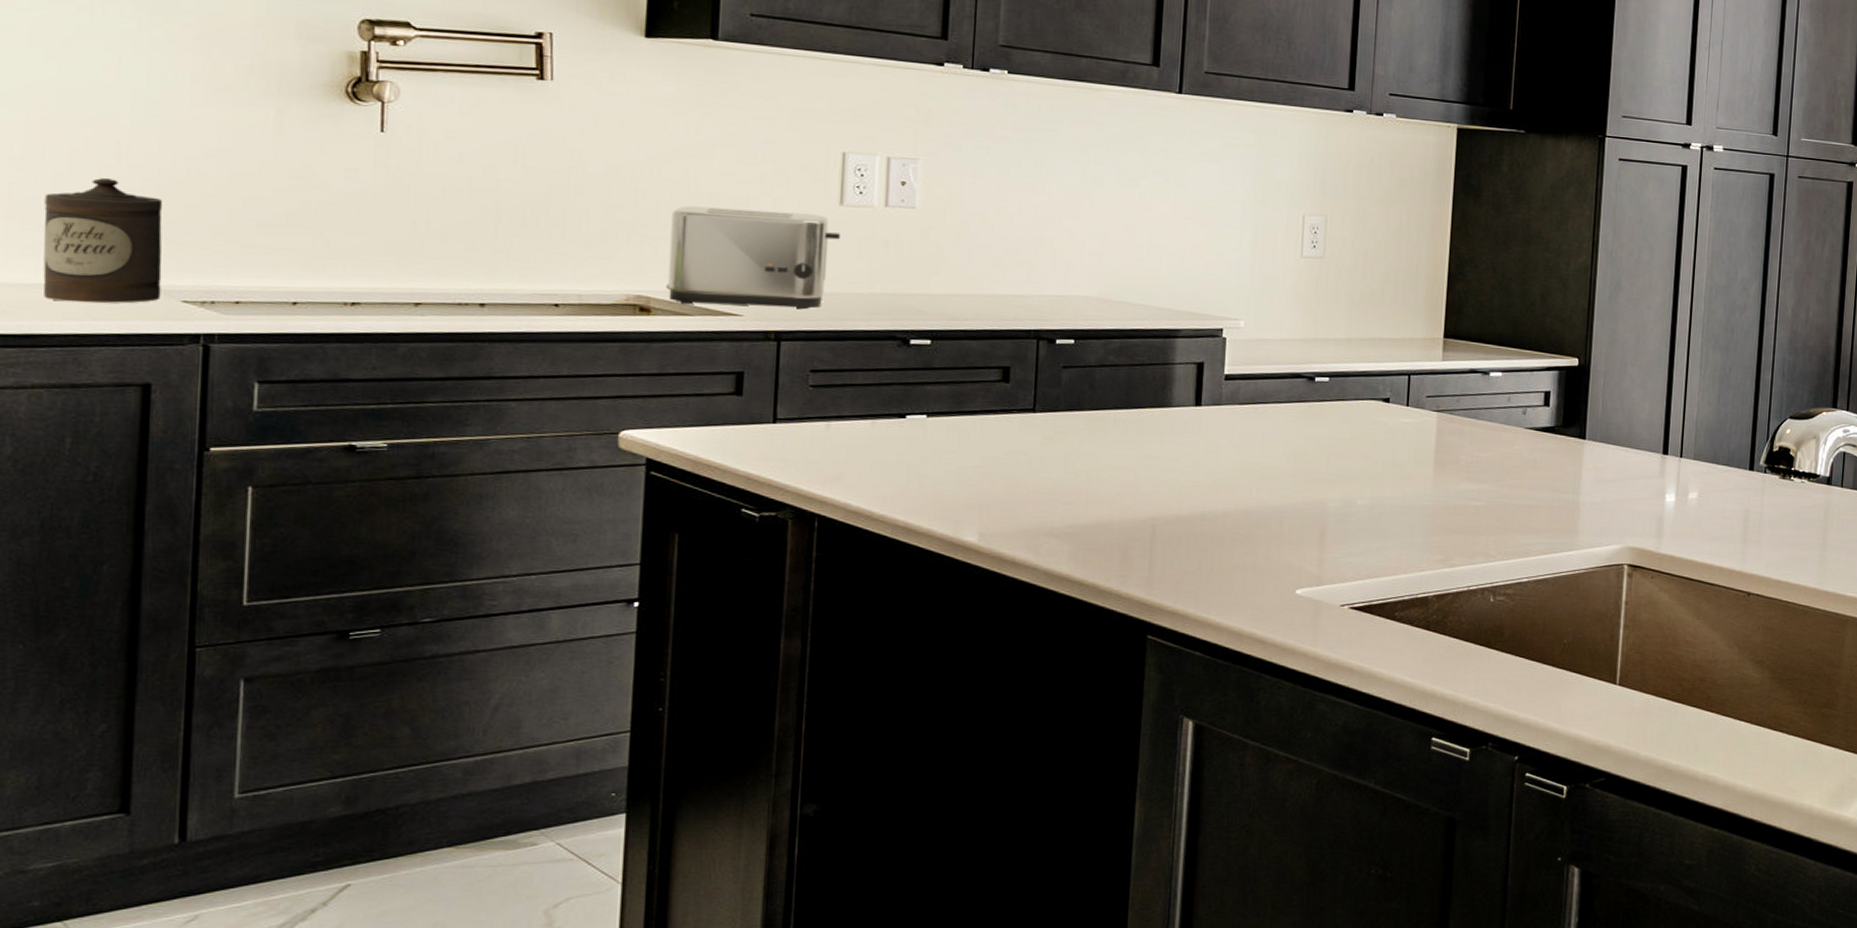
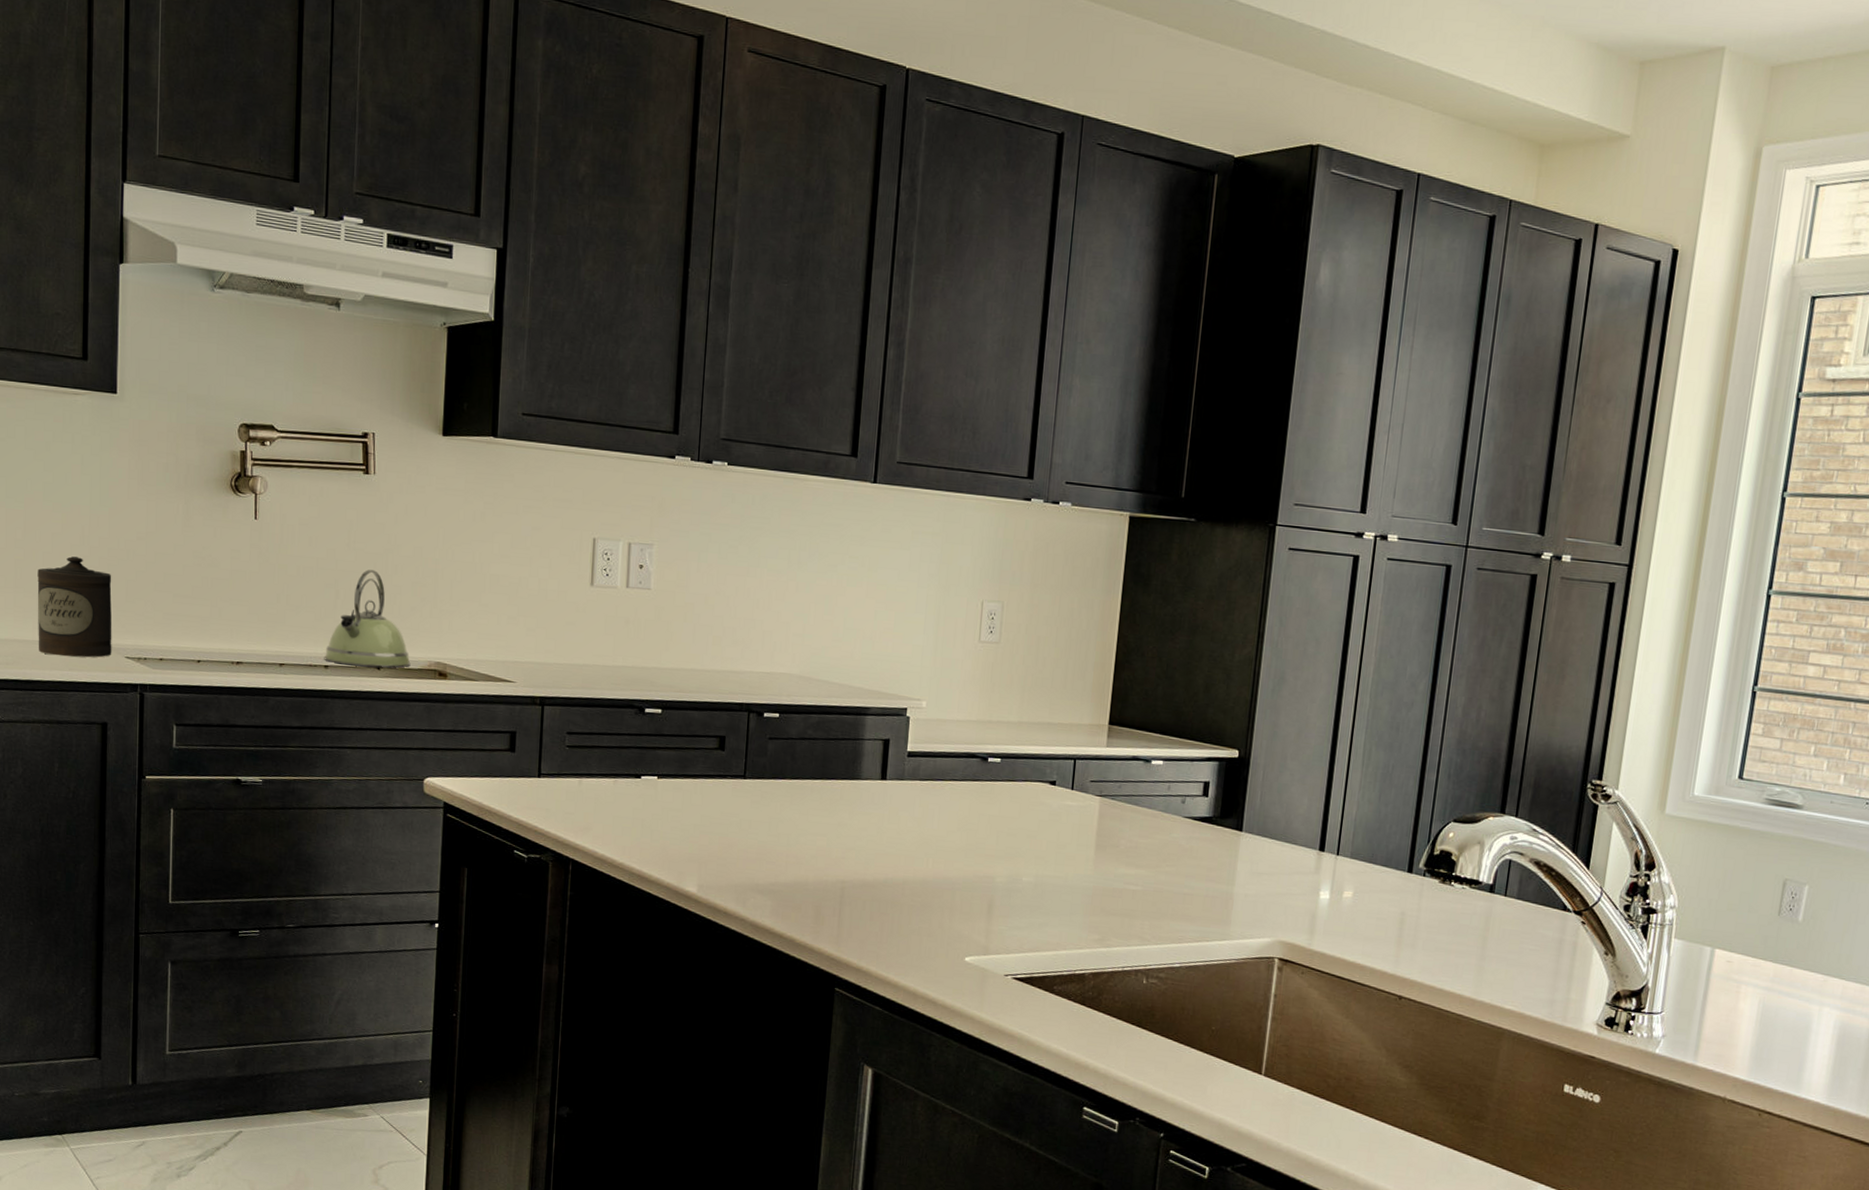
kettle: none [479,190,601,304] -> present [324,569,411,668]
toaster: present [666,205,841,309] -> none [458,584,592,678]

